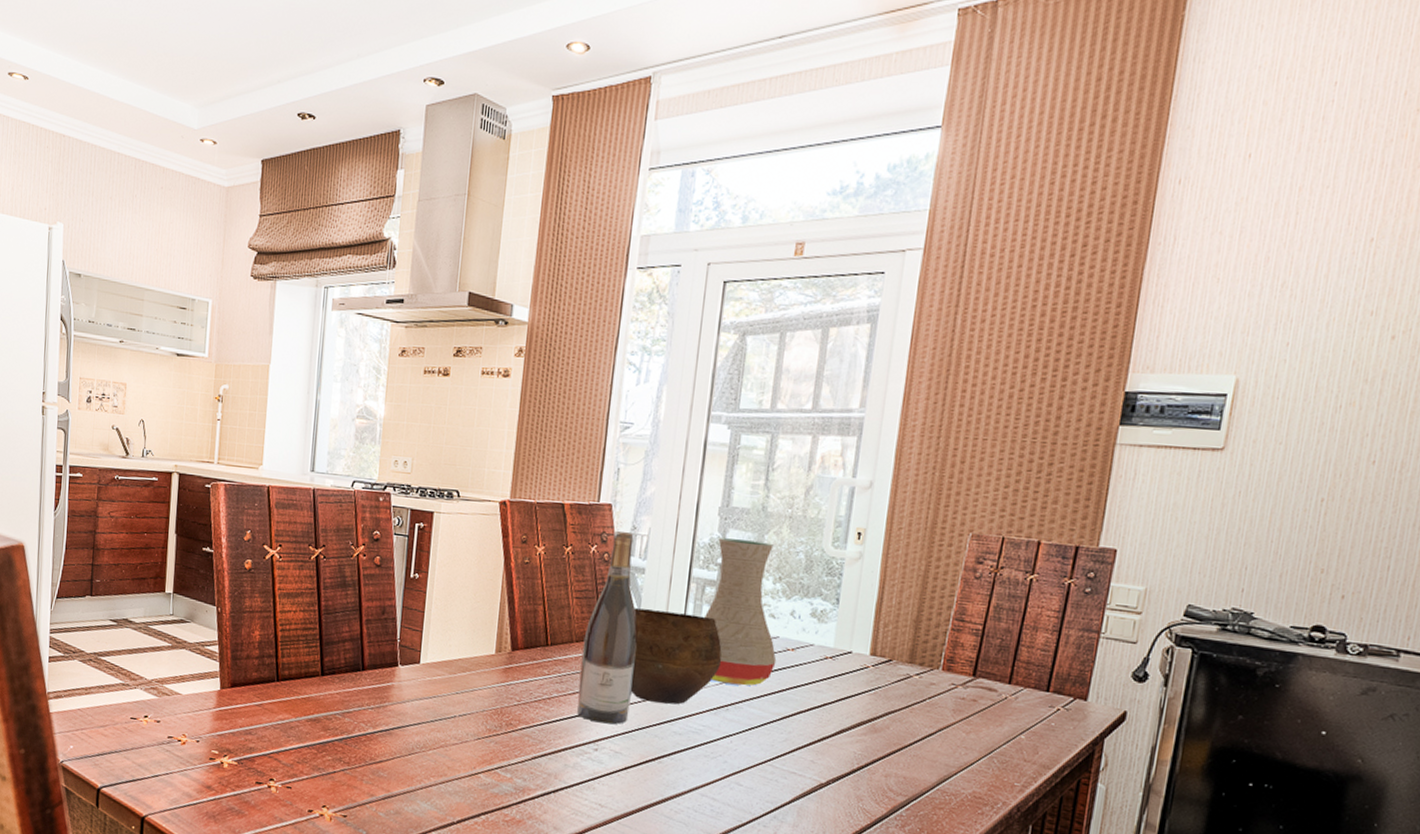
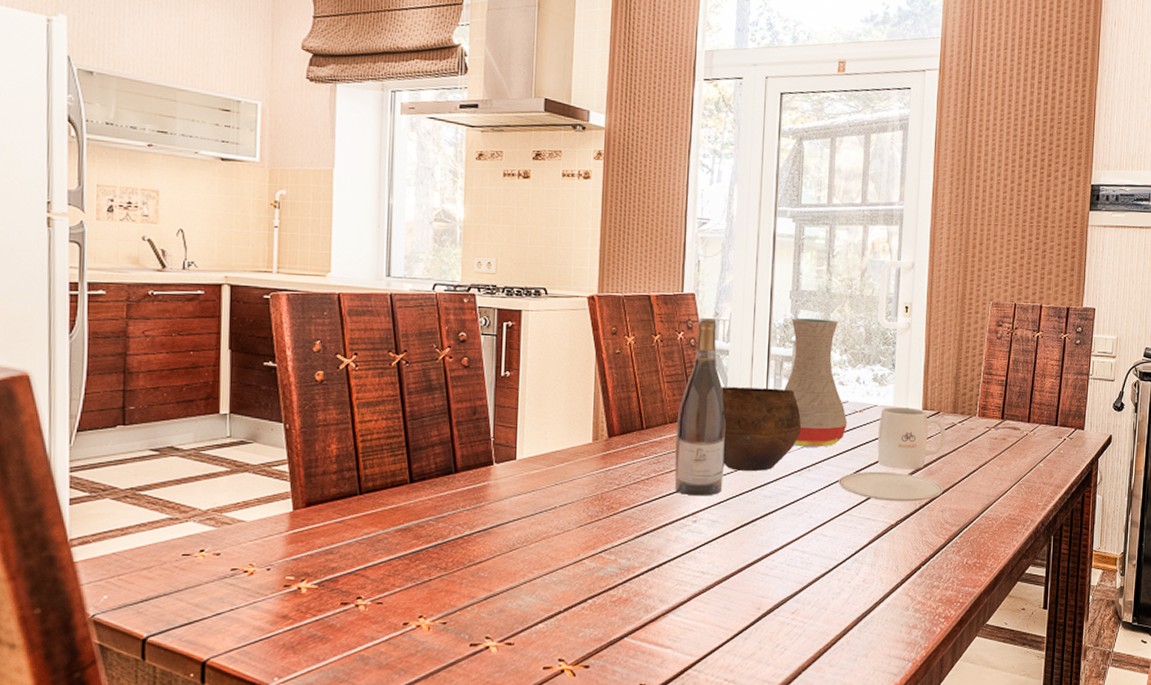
plate: none [759,718,890,761] -> present [837,471,944,502]
mug: none [809,648,899,724] -> present [877,407,946,471]

